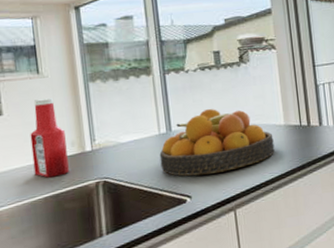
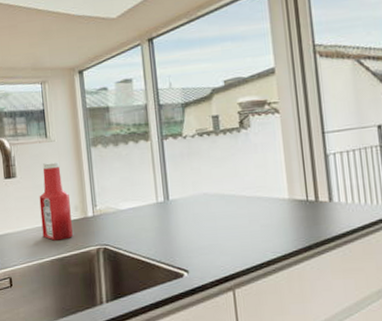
fruit bowl: present [159,108,275,176] -> none [157,177,278,249]

